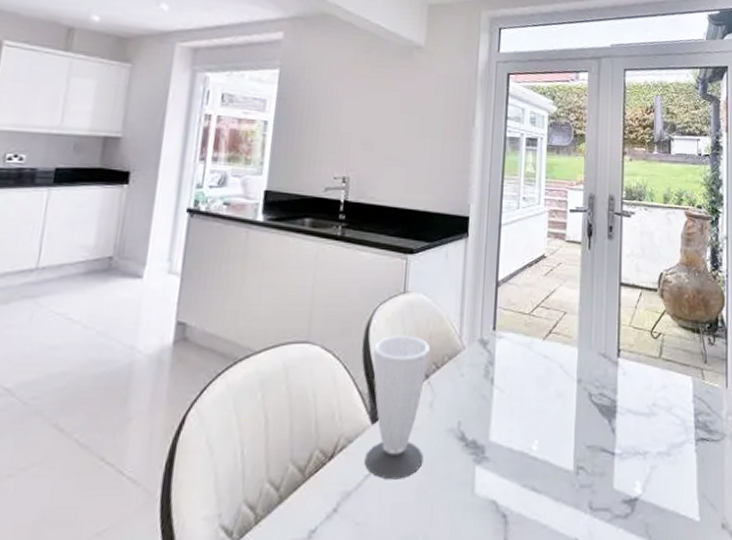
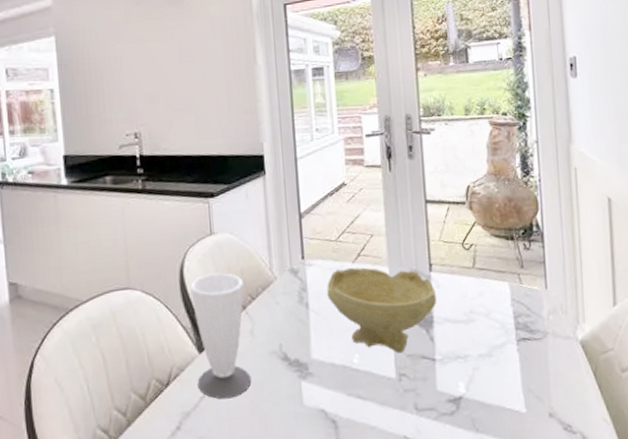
bowl: none [514,344,621,443] -> present [327,267,436,353]

